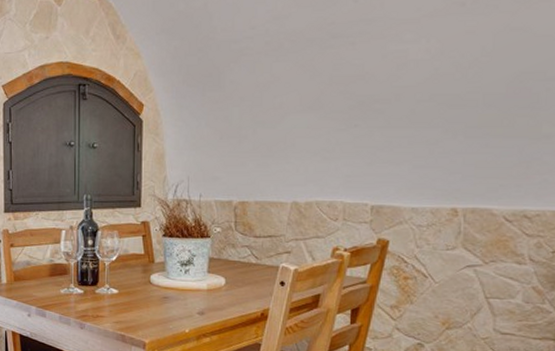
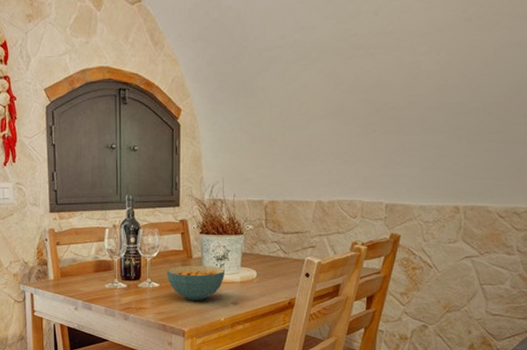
cereal bowl: none [126,270,191,310] -> present [167,265,226,301]

